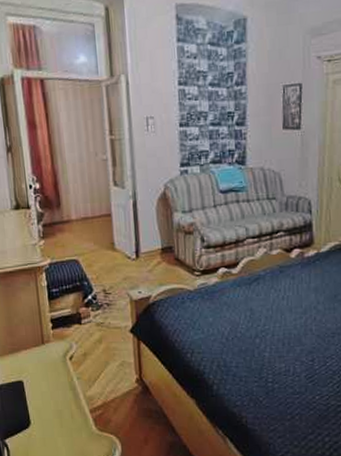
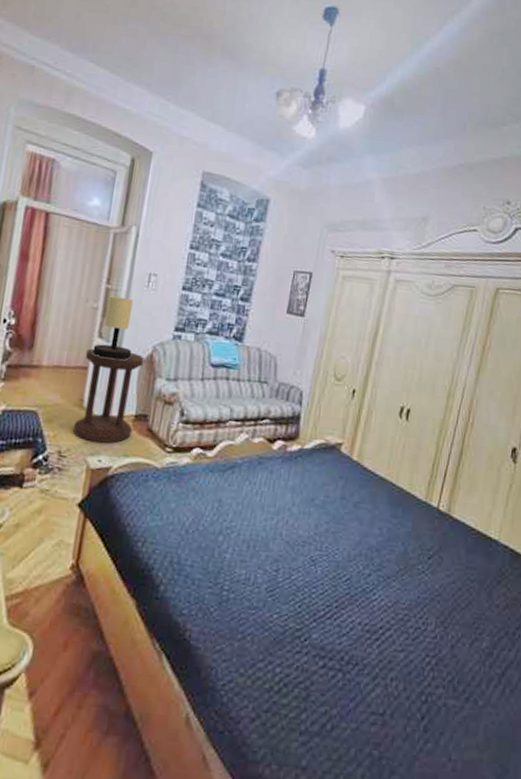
side table: none [106,193,162,278] -> present [73,348,145,444]
table lamp: none [112,144,146,204] -> present [92,296,133,360]

